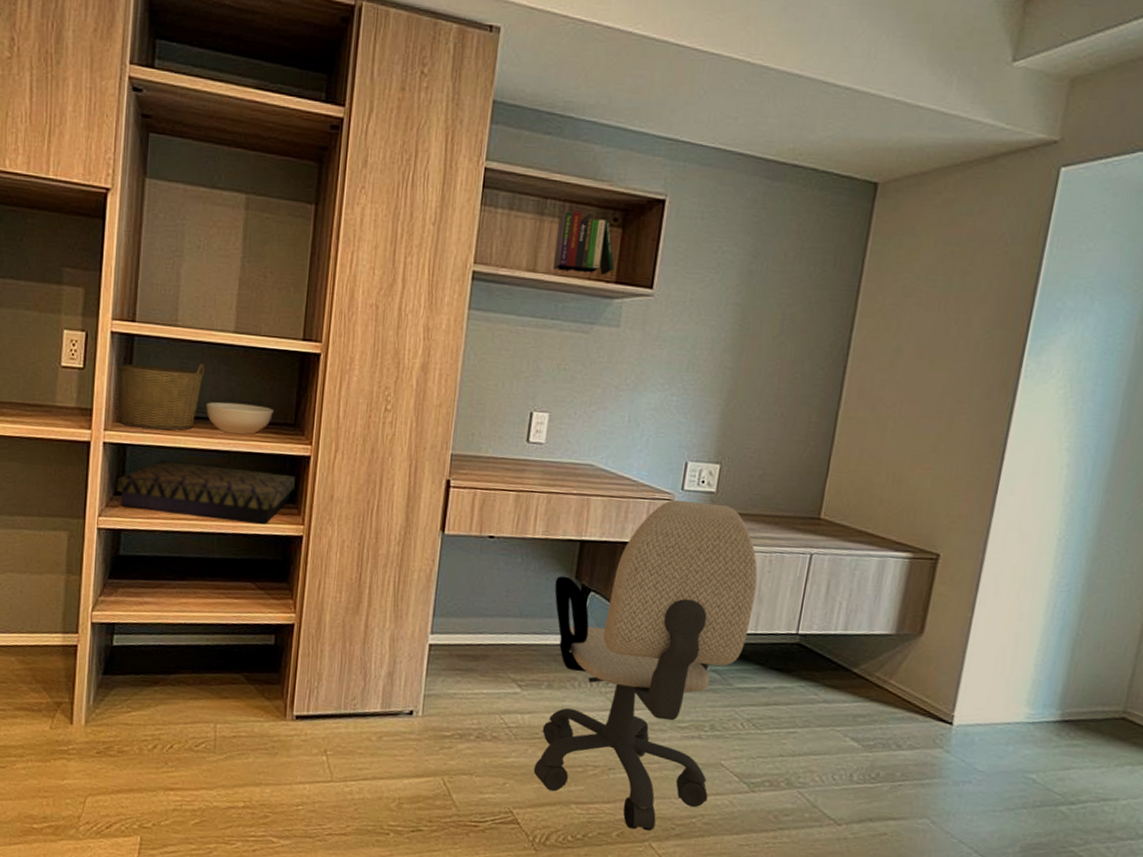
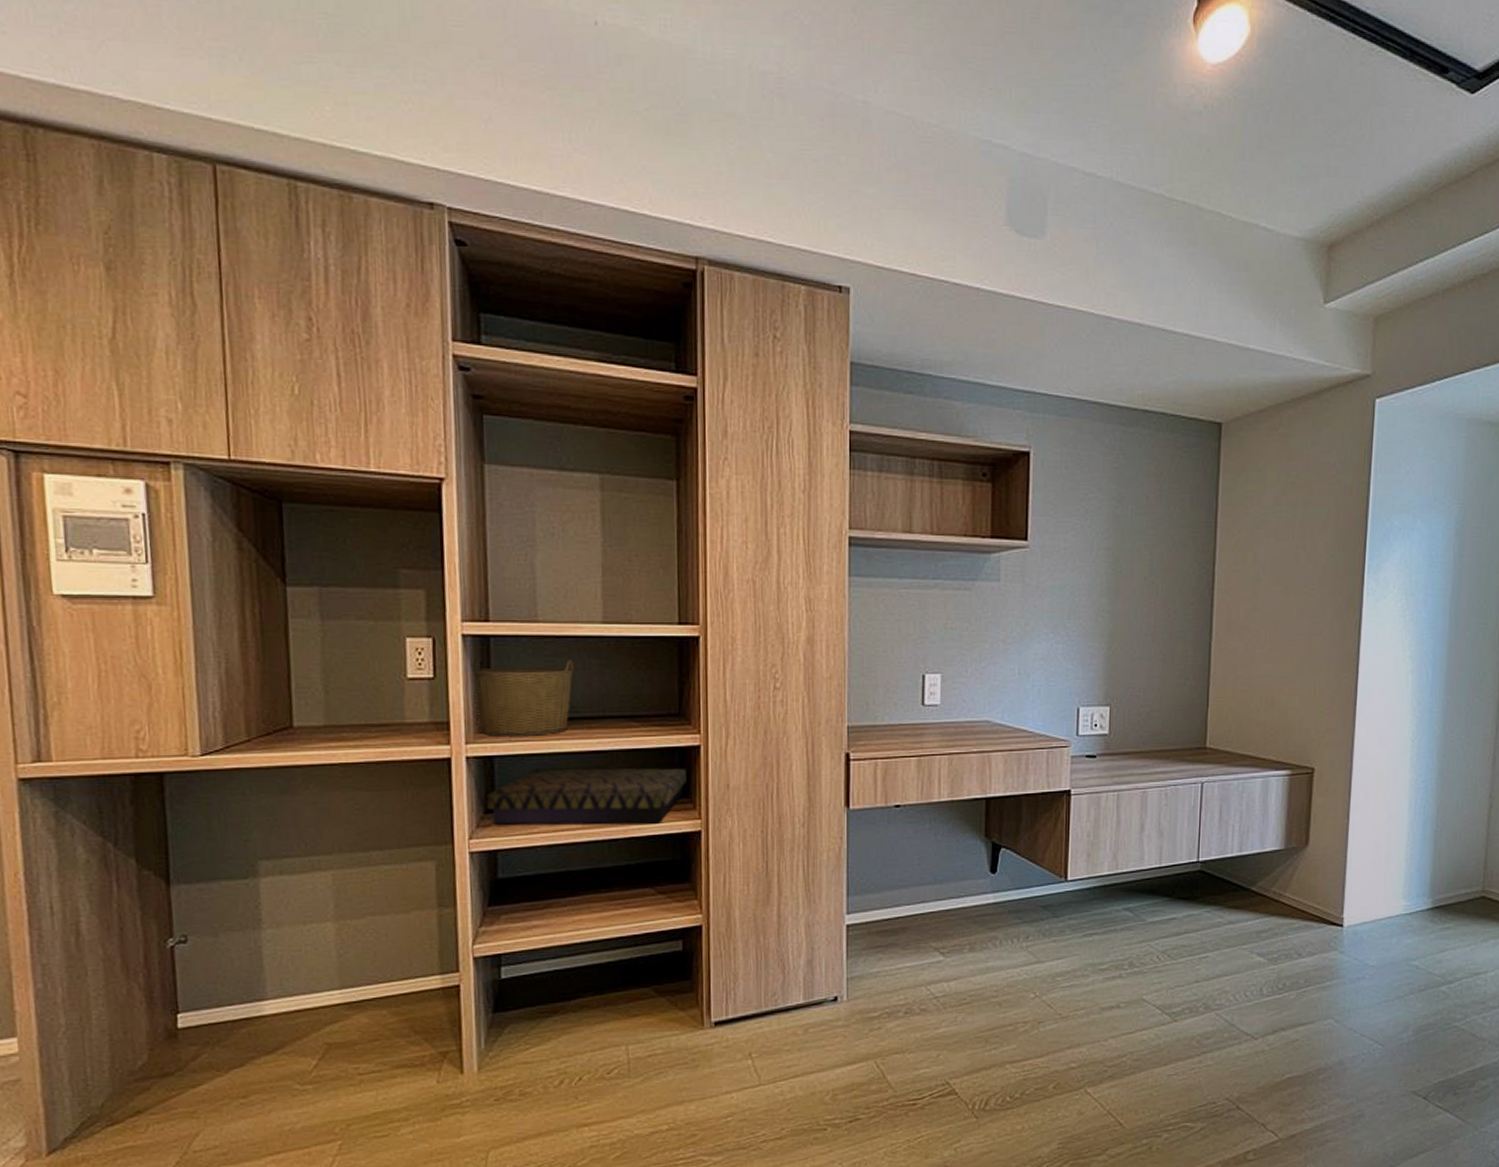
bowl: present [205,402,275,435] -> none [578,698,656,732]
office chair: present [533,499,758,831] -> none [965,745,1156,1079]
books: present [552,211,614,276] -> none [928,469,988,531]

